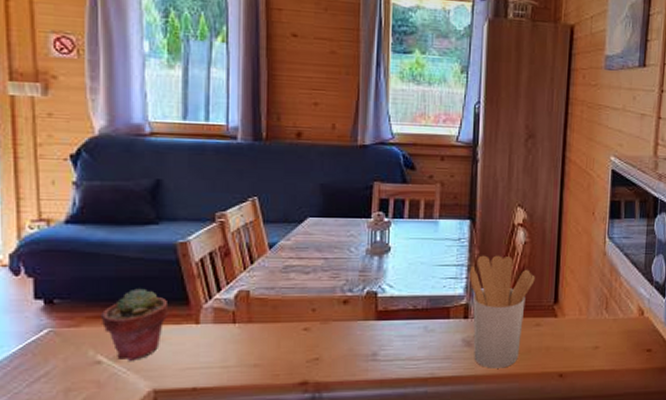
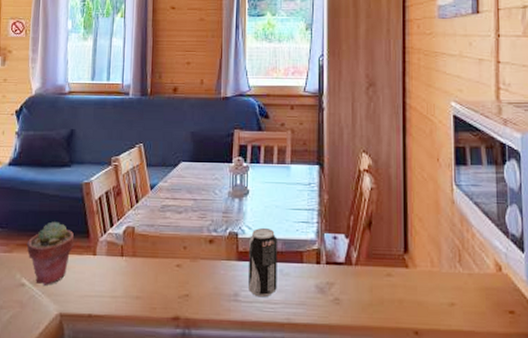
beverage can: none [389,285,422,355] -> present [248,227,277,298]
utensil holder: present [469,255,535,369] -> none [319,200,383,319]

